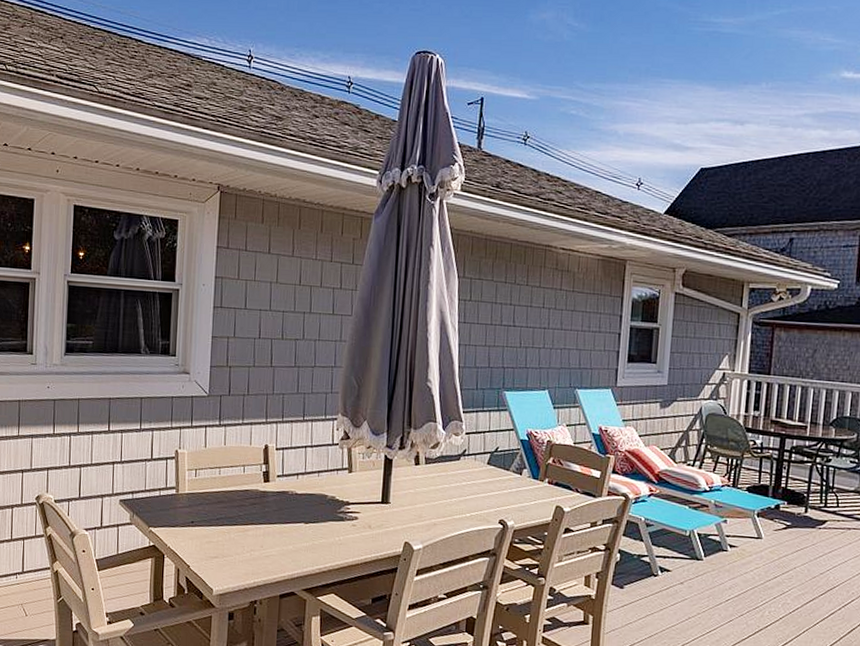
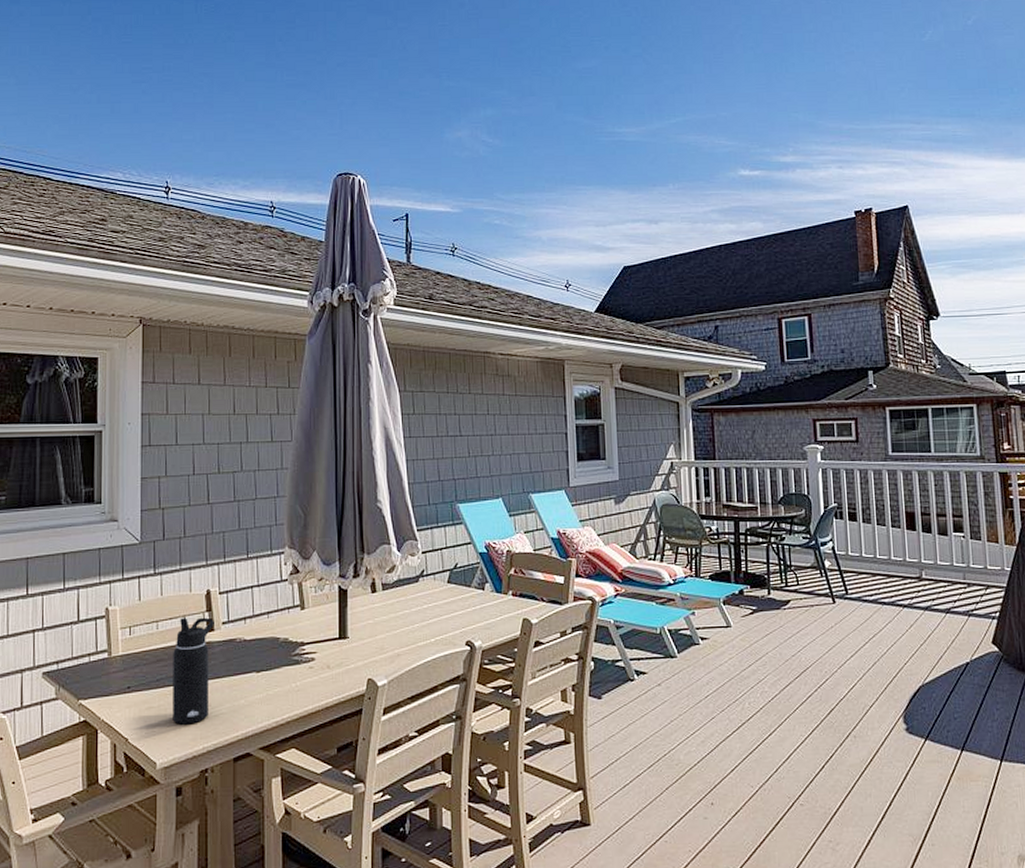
water bottle: none [229,467,270,561] -> present [173,617,214,725]

